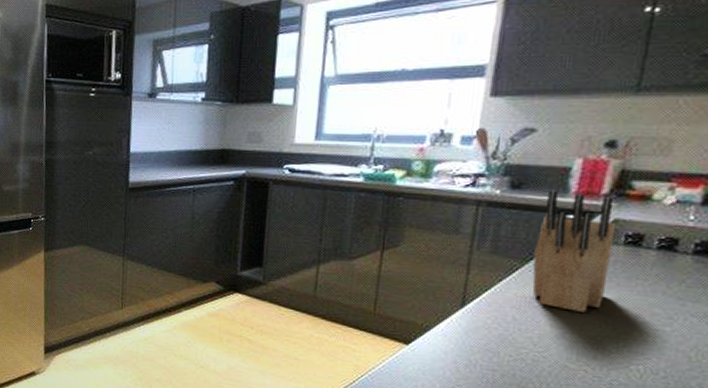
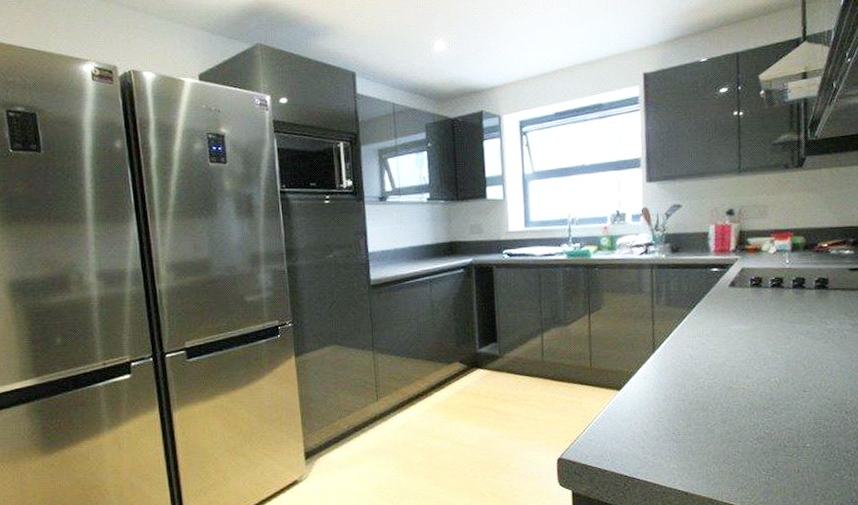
knife block: present [532,190,617,313] -> none [695,250,746,343]

